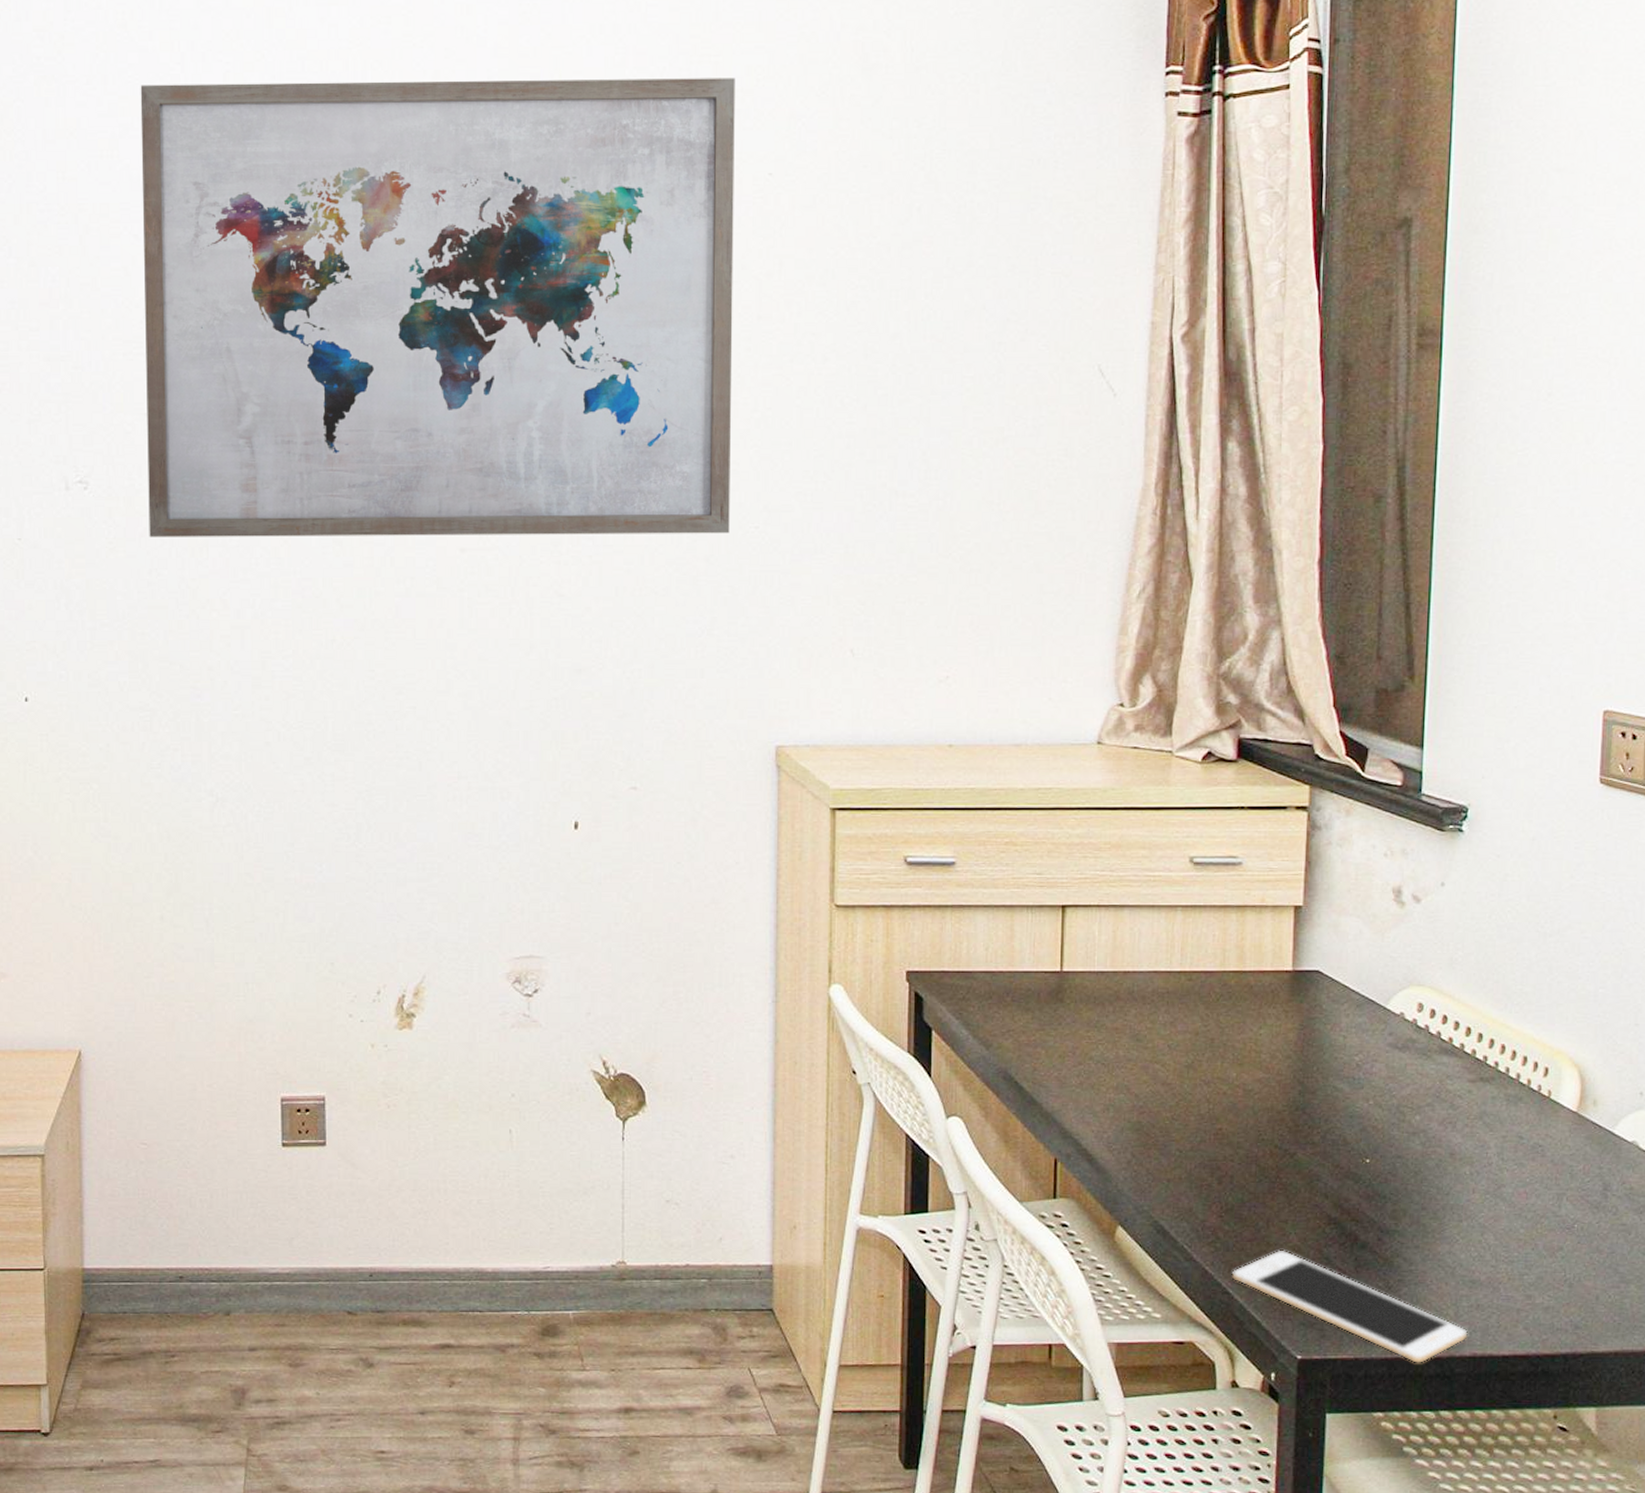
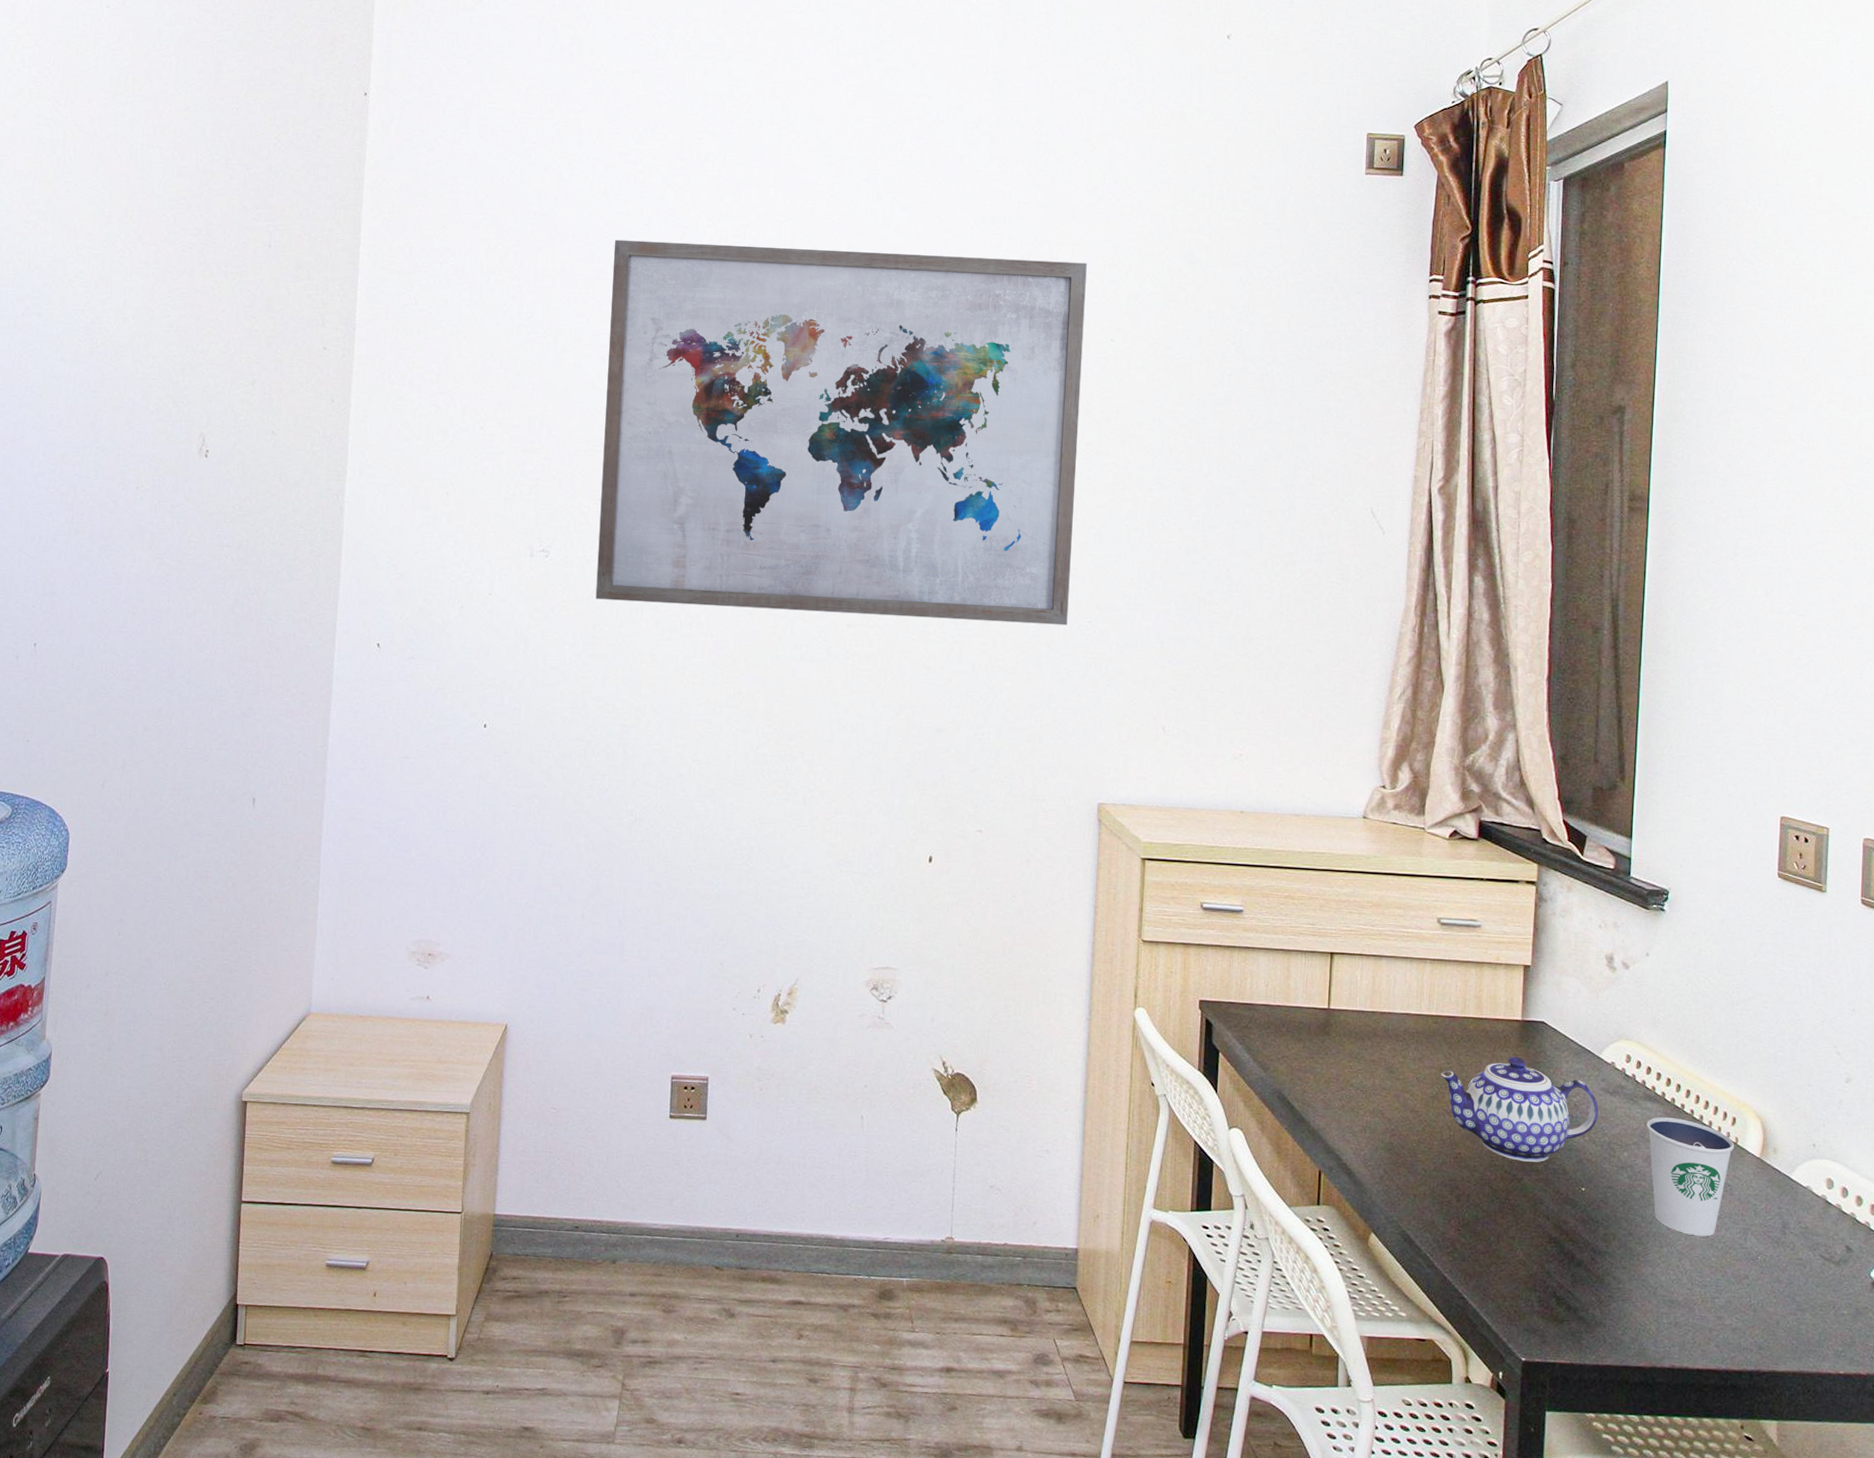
teapot: none [1196,1013,1386,1133] -> present [1440,1056,1599,1162]
cell phone: present [1232,1250,1468,1363] -> none [1467,1262,1667,1371]
dixie cup: none [1442,1073,1546,1206] -> present [1646,1117,1734,1237]

